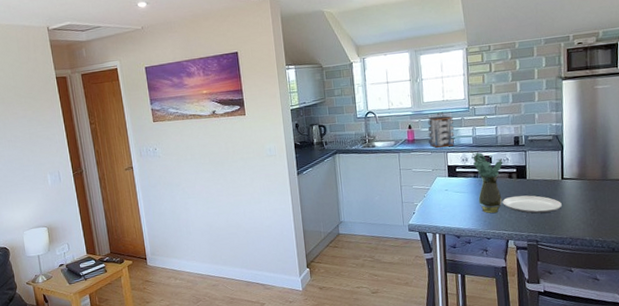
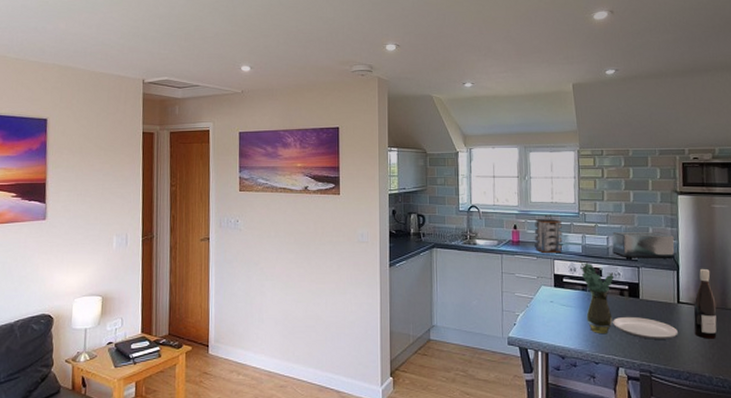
toaster: none [500,117,559,145] -> present [612,231,675,258]
bottle: none [576,145,598,208] -> present [693,268,717,339]

